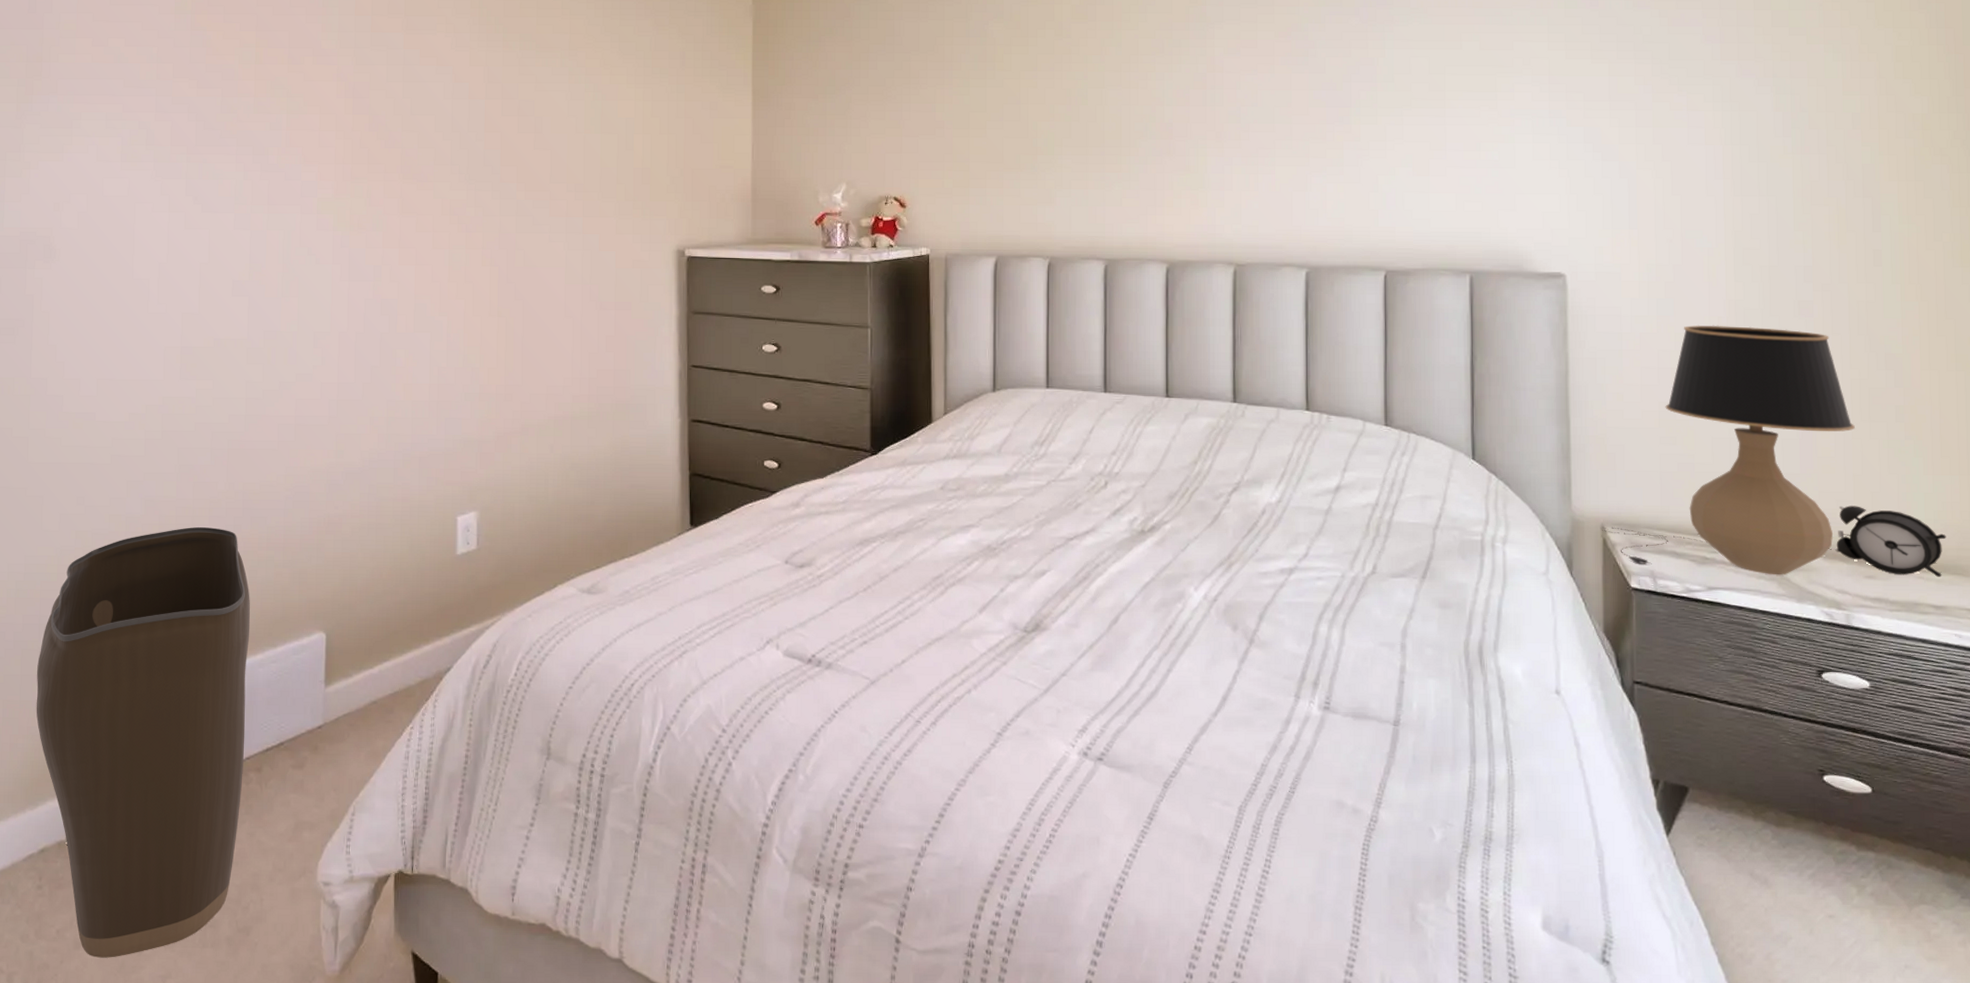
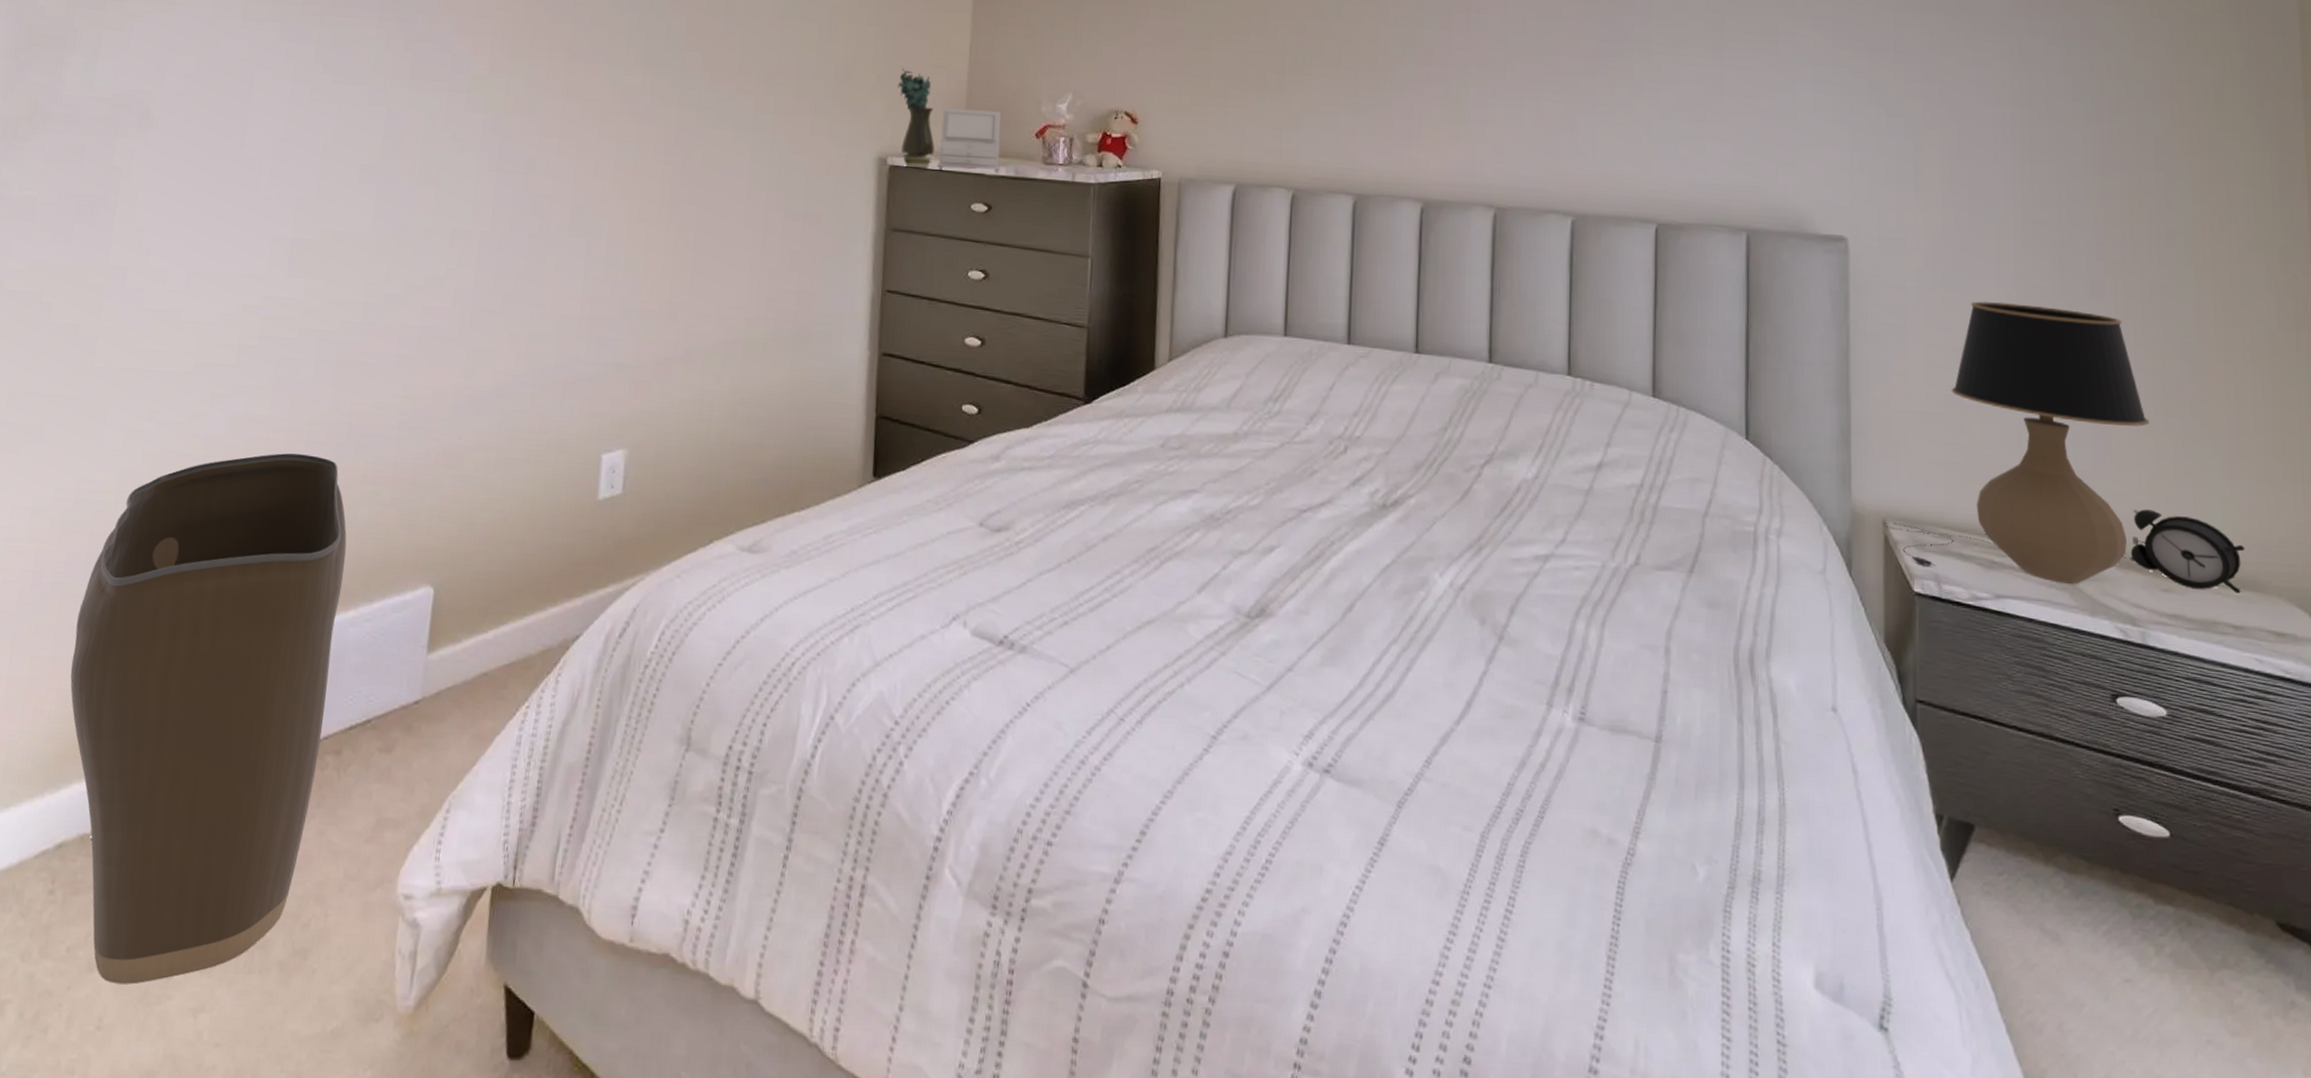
vase: none [690,169,726,258] -> present [897,67,935,168]
jewelry box: none [729,203,785,259] -> present [936,108,1002,174]

